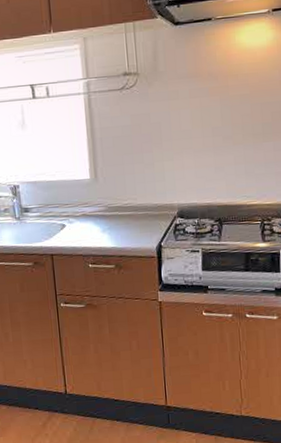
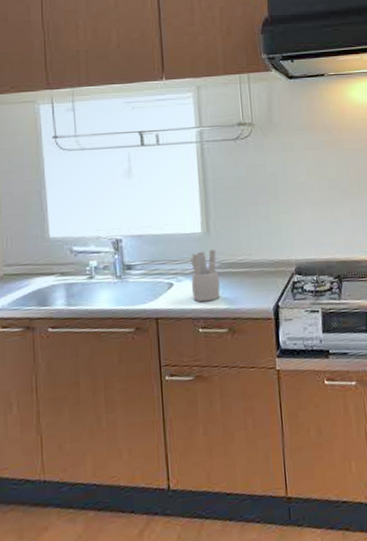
utensil holder: none [80,194,108,242] -> present [190,249,220,302]

